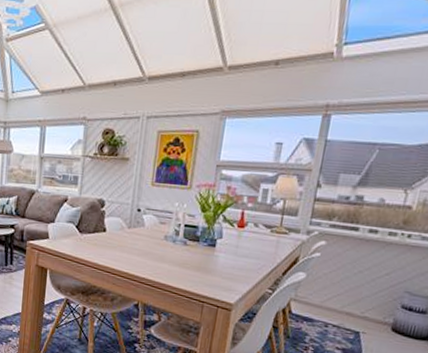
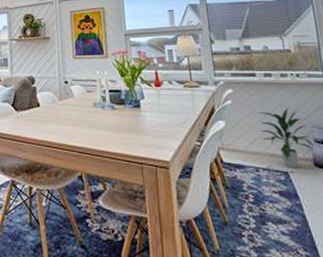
indoor plant: none [341,269,400,331] -> present [258,108,314,169]

